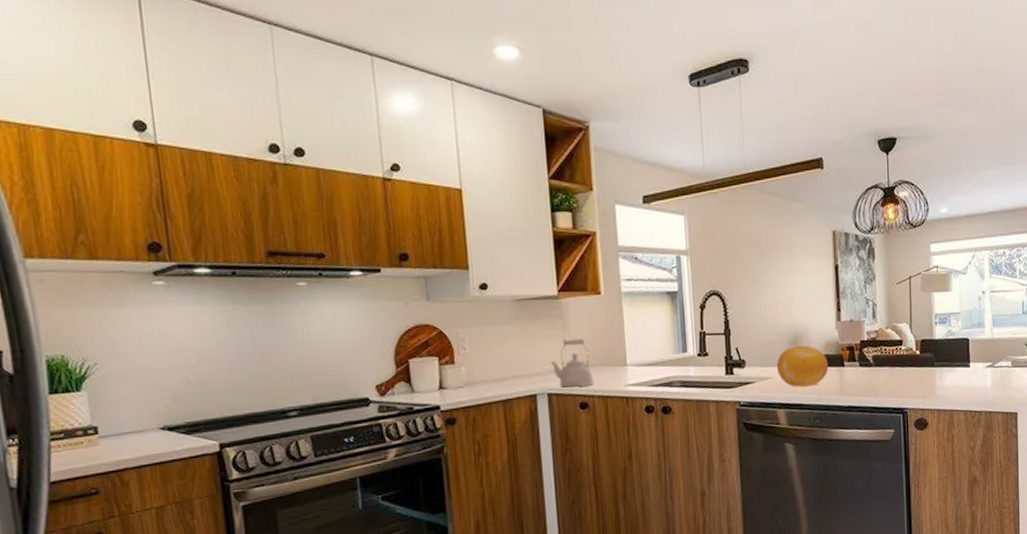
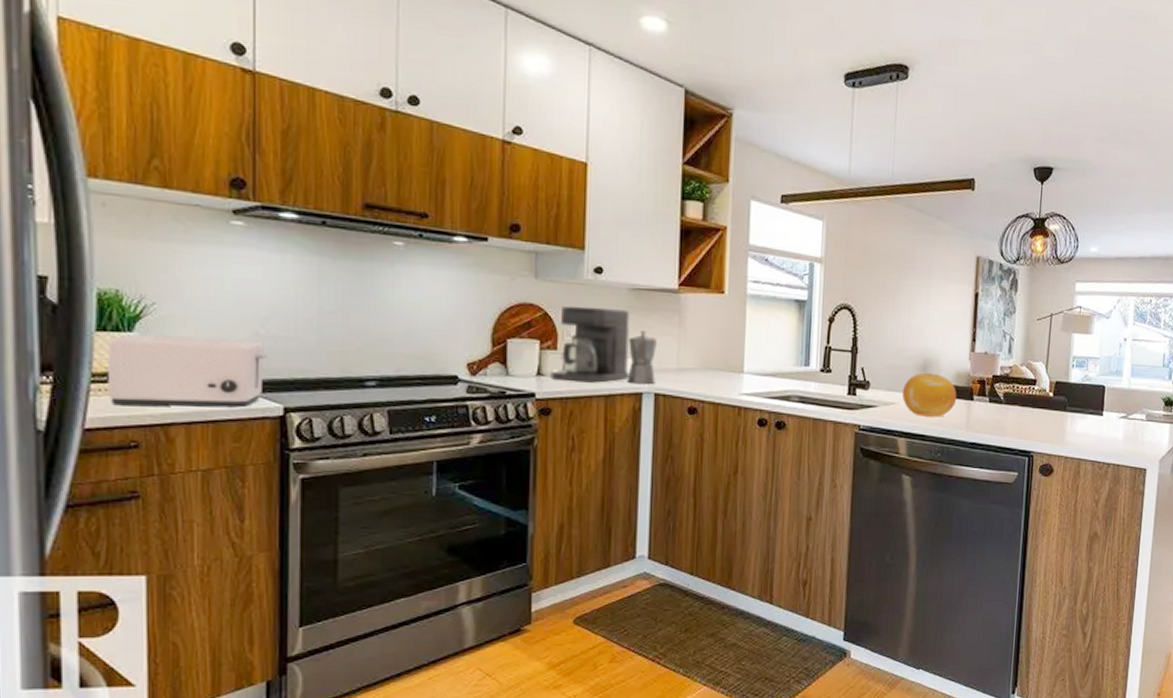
toaster: none [60,387,200,458] -> present [107,334,267,408]
coffee maker: none [451,320,523,392] -> present [550,307,630,383]
coffeepot: none [518,336,547,388] -> present [627,329,658,385]
kettle: present [551,338,594,389] -> none [662,337,706,391]

